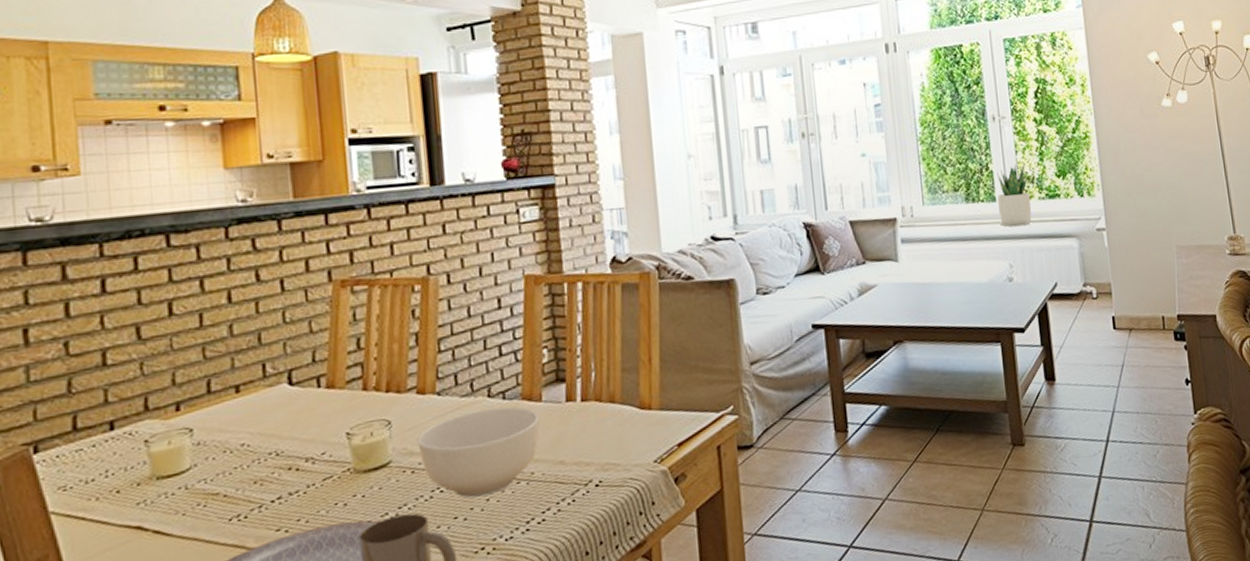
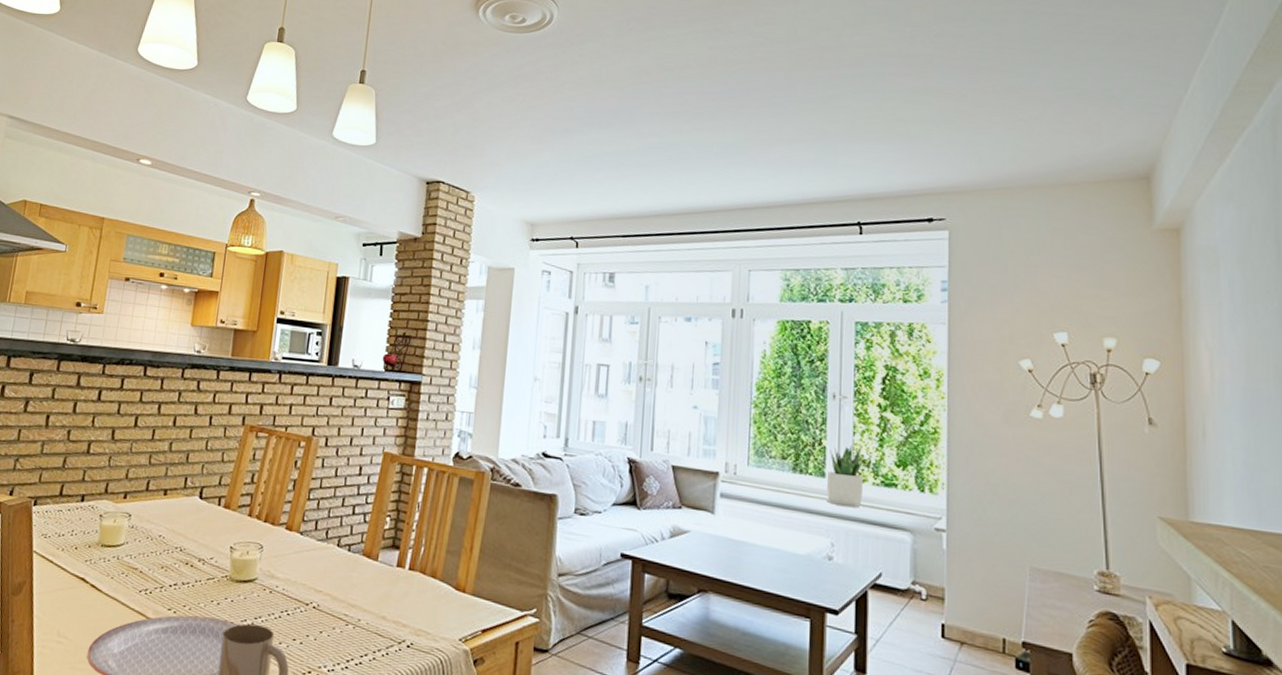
bowl: present [417,406,540,498] -> none [278,554,374,628]

